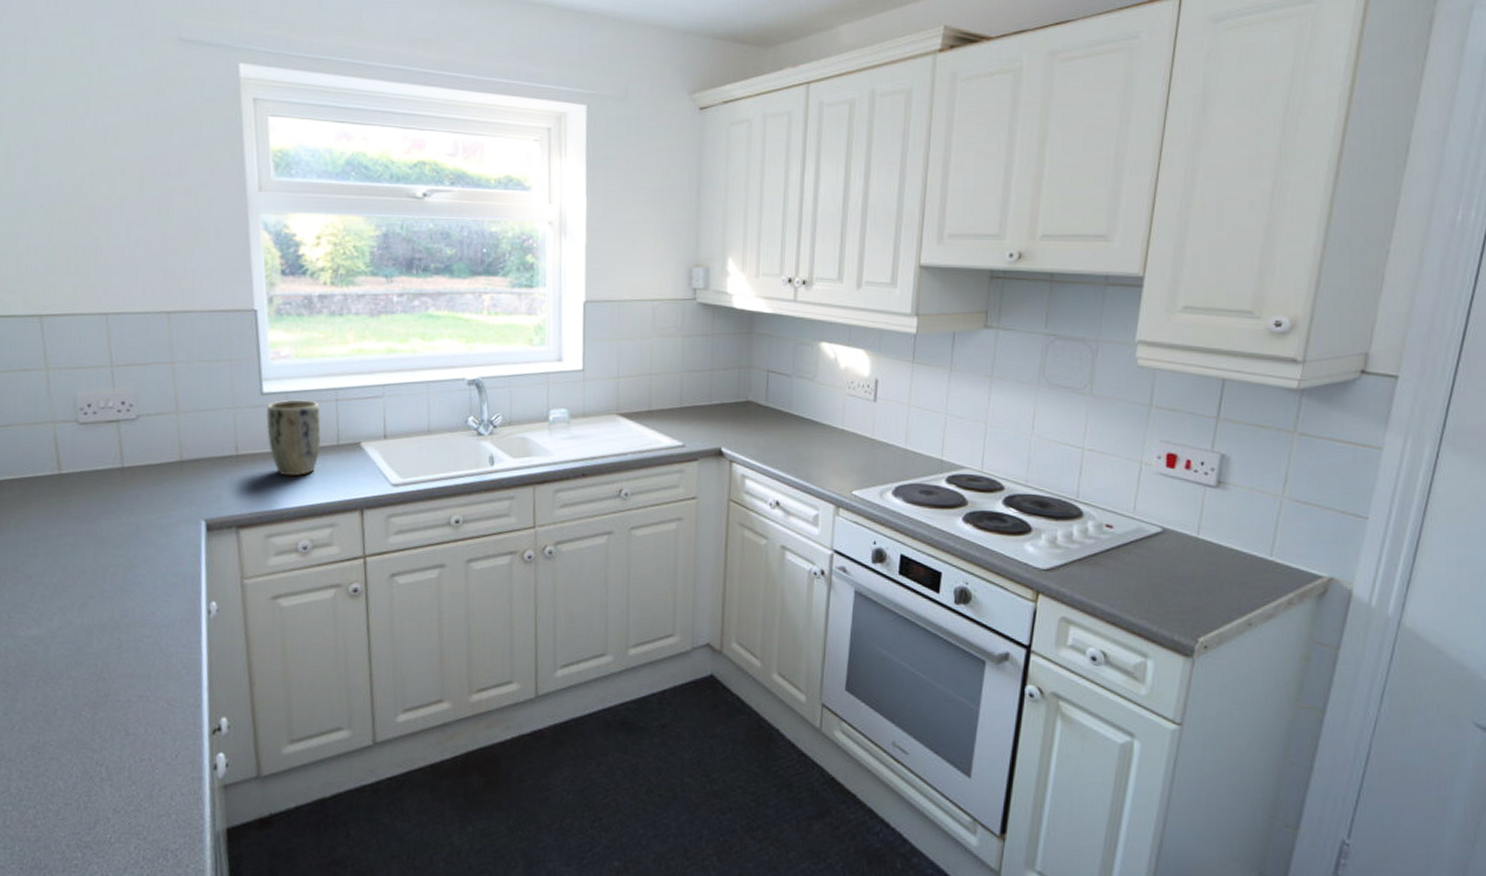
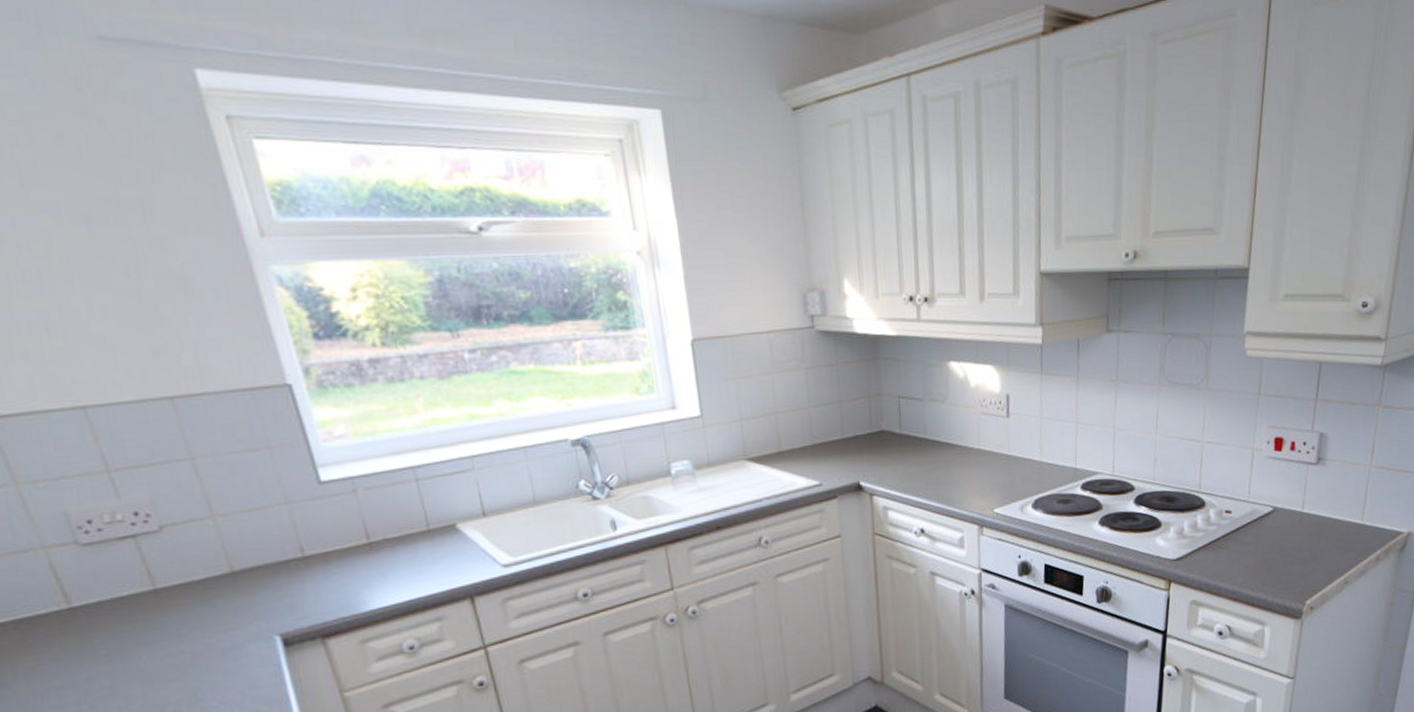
plant pot: present [266,399,321,476] -> none [330,484,408,573]

